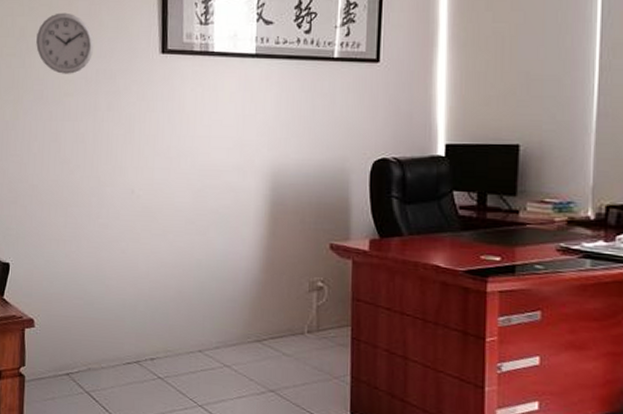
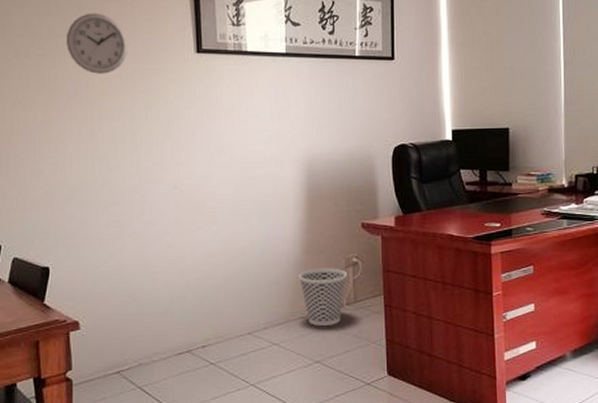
wastebasket: none [255,289,310,354] -> present [298,268,347,327]

